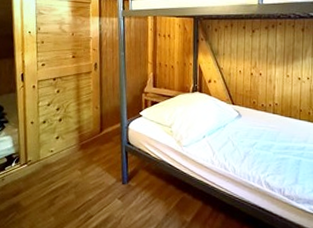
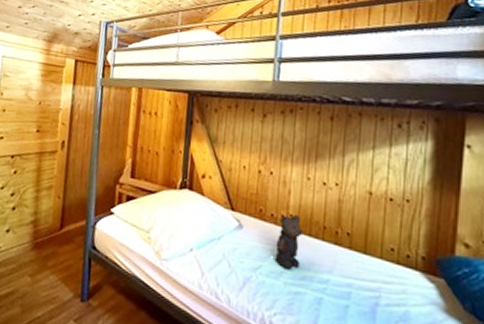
bear: none [266,104,286,143] -> present [274,215,304,270]

